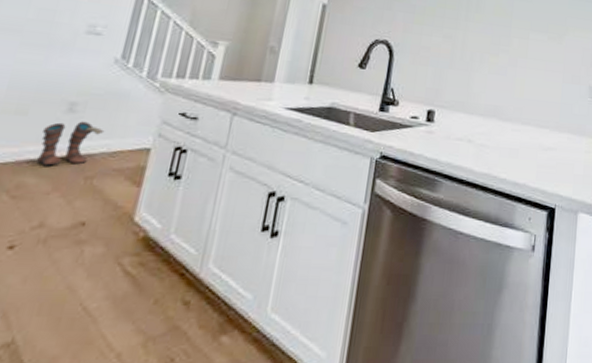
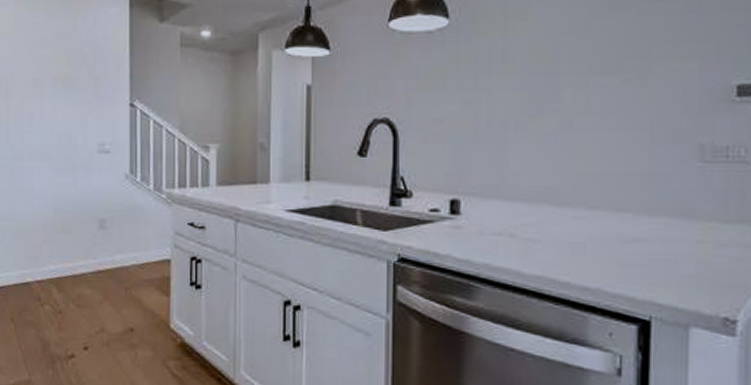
boots: present [37,121,105,166] -> none [85,236,131,278]

